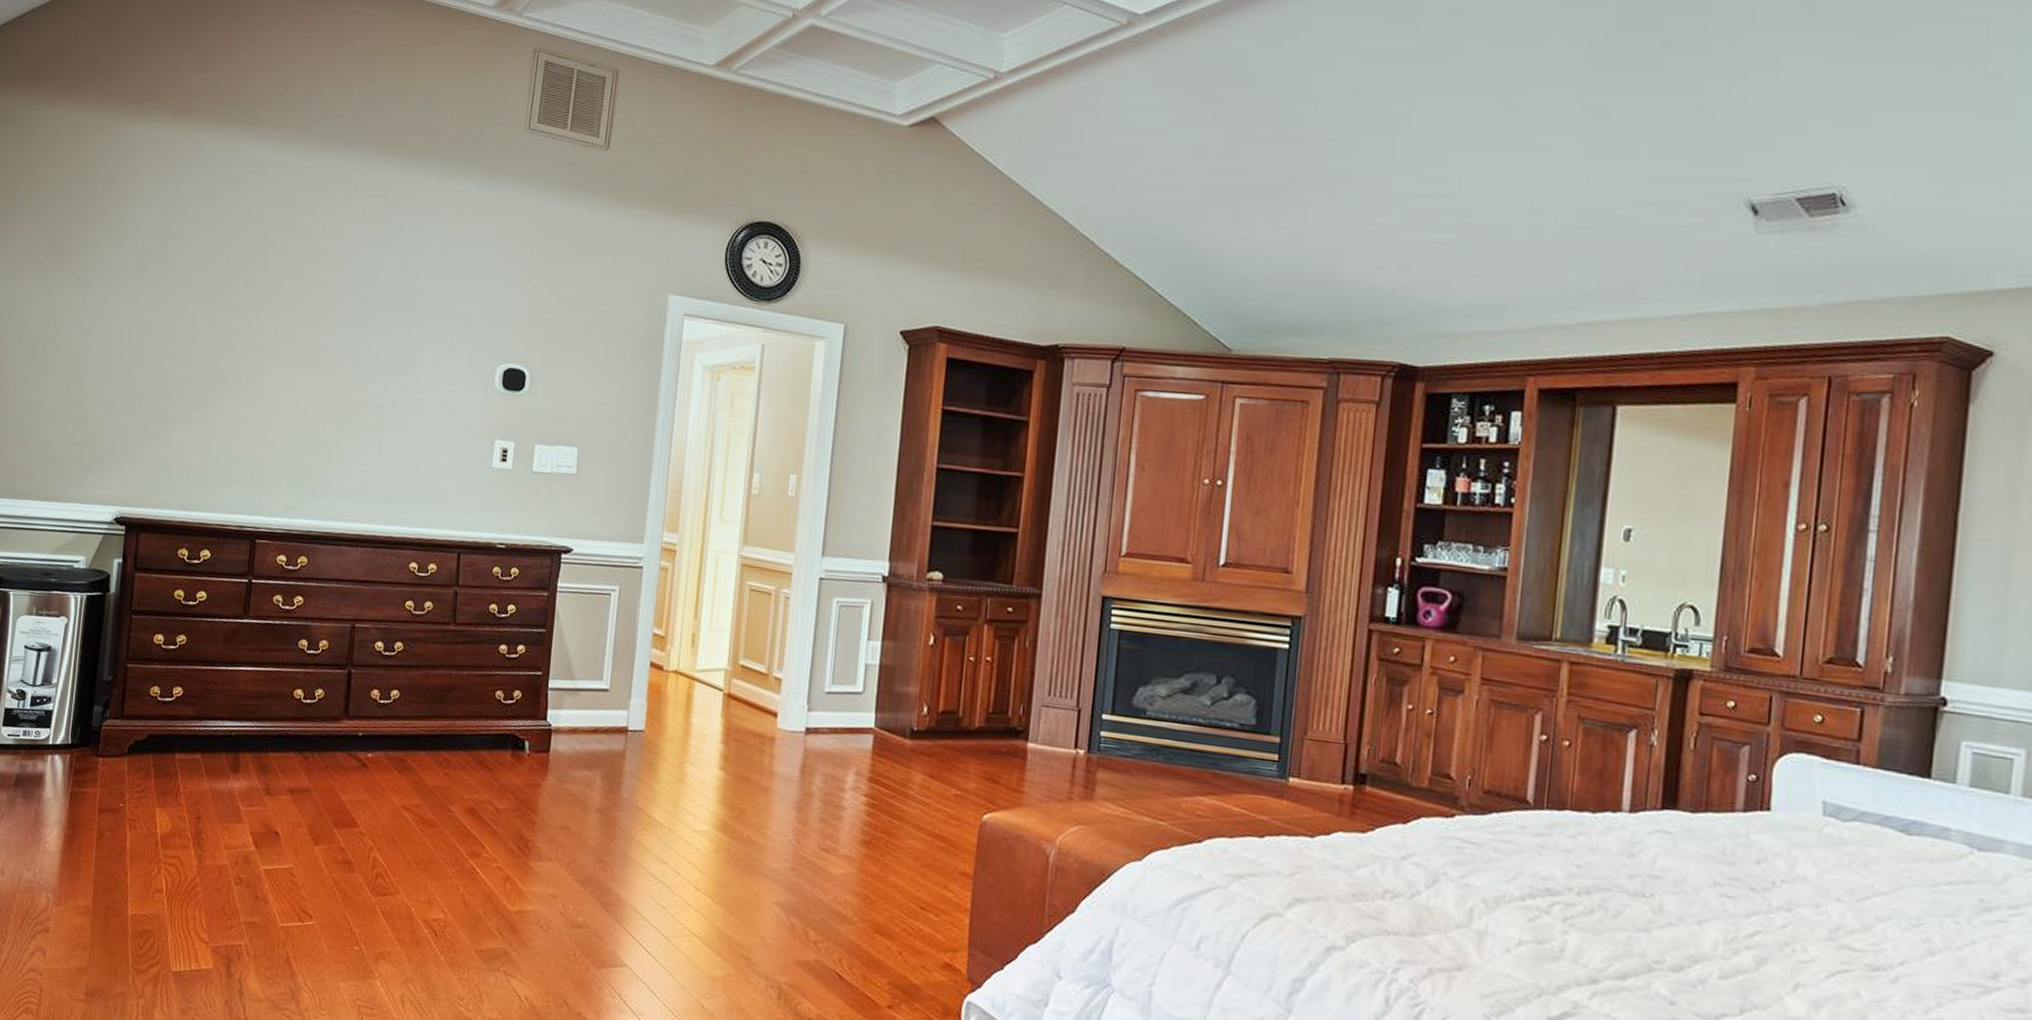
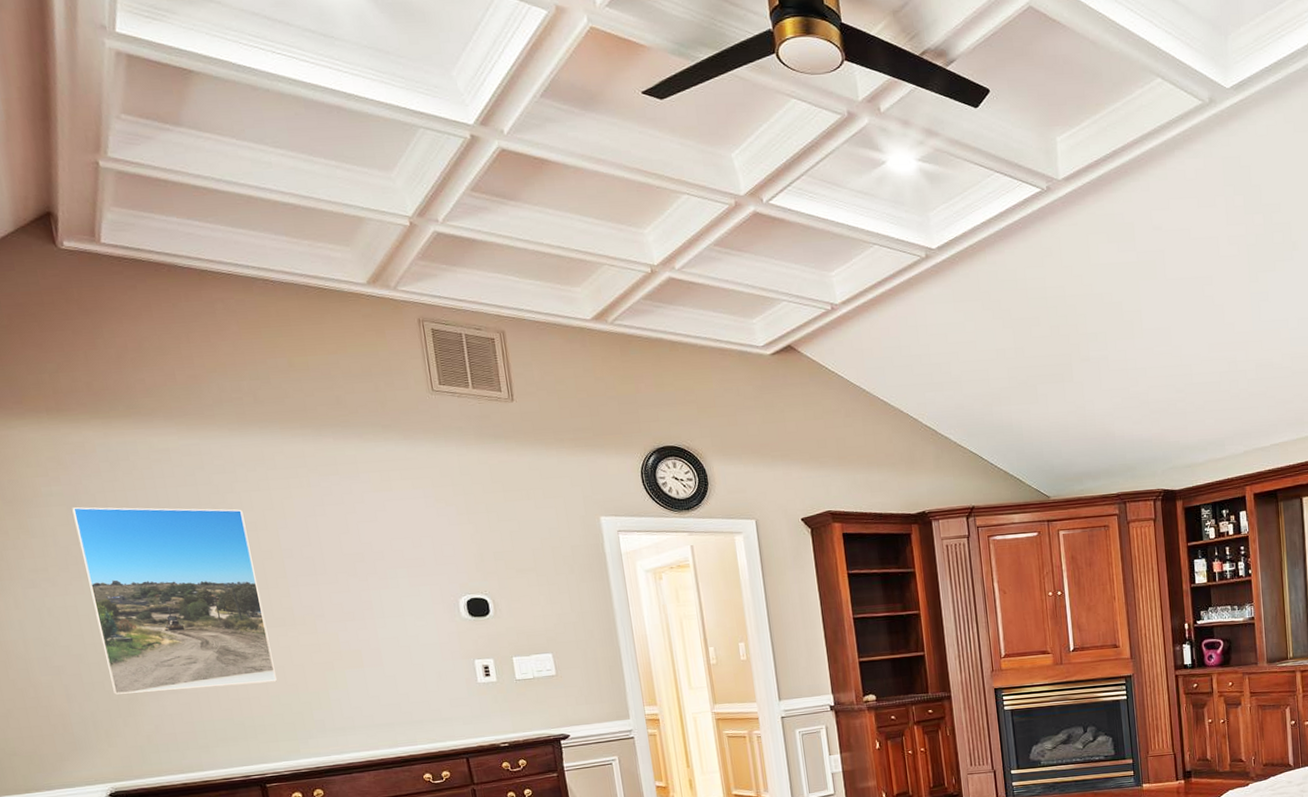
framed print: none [148,211,314,427] -> present [72,507,277,695]

